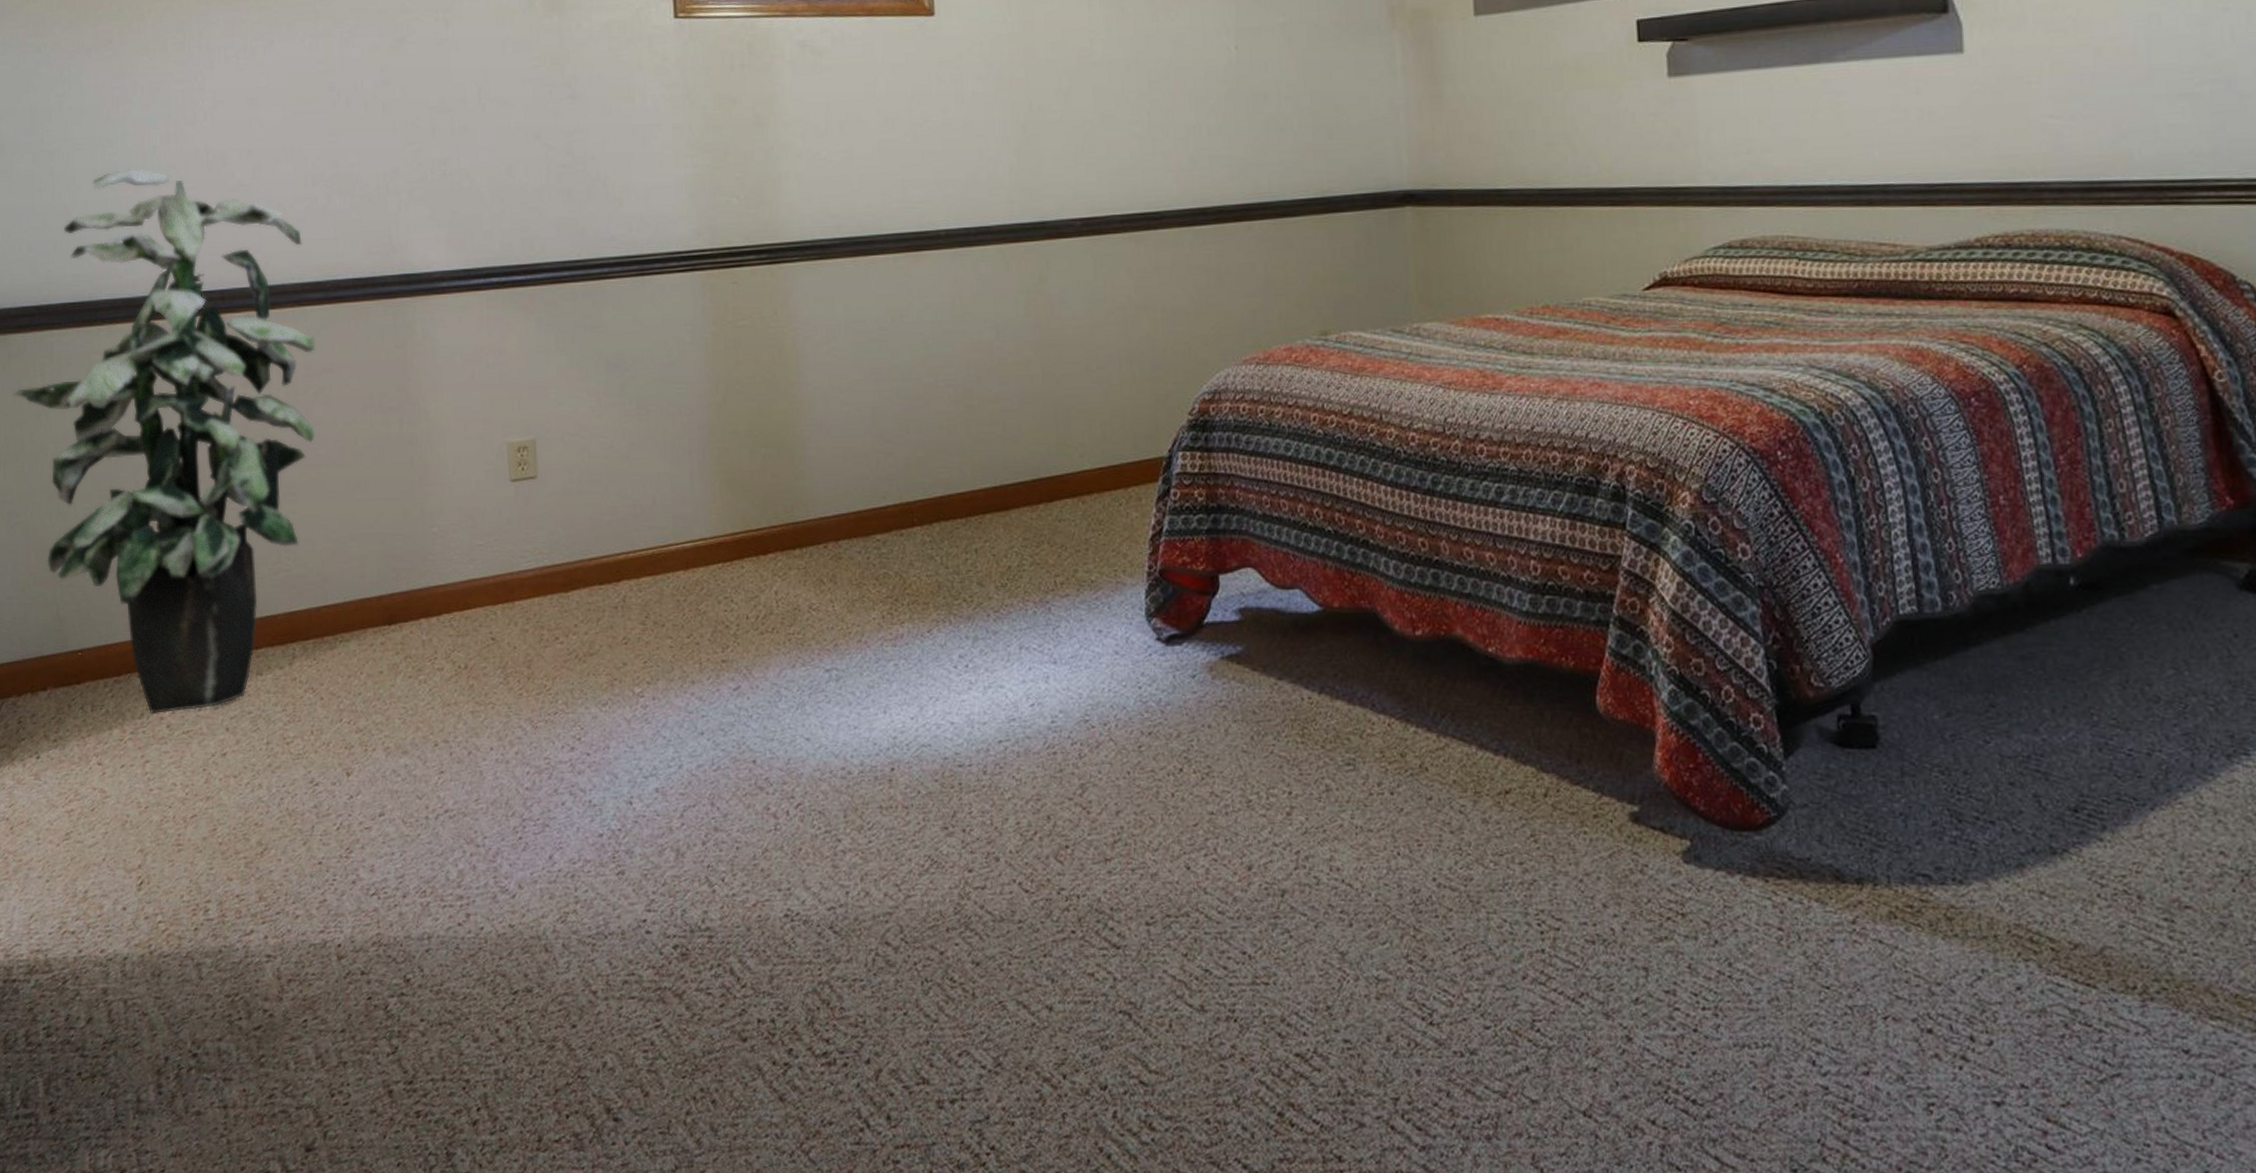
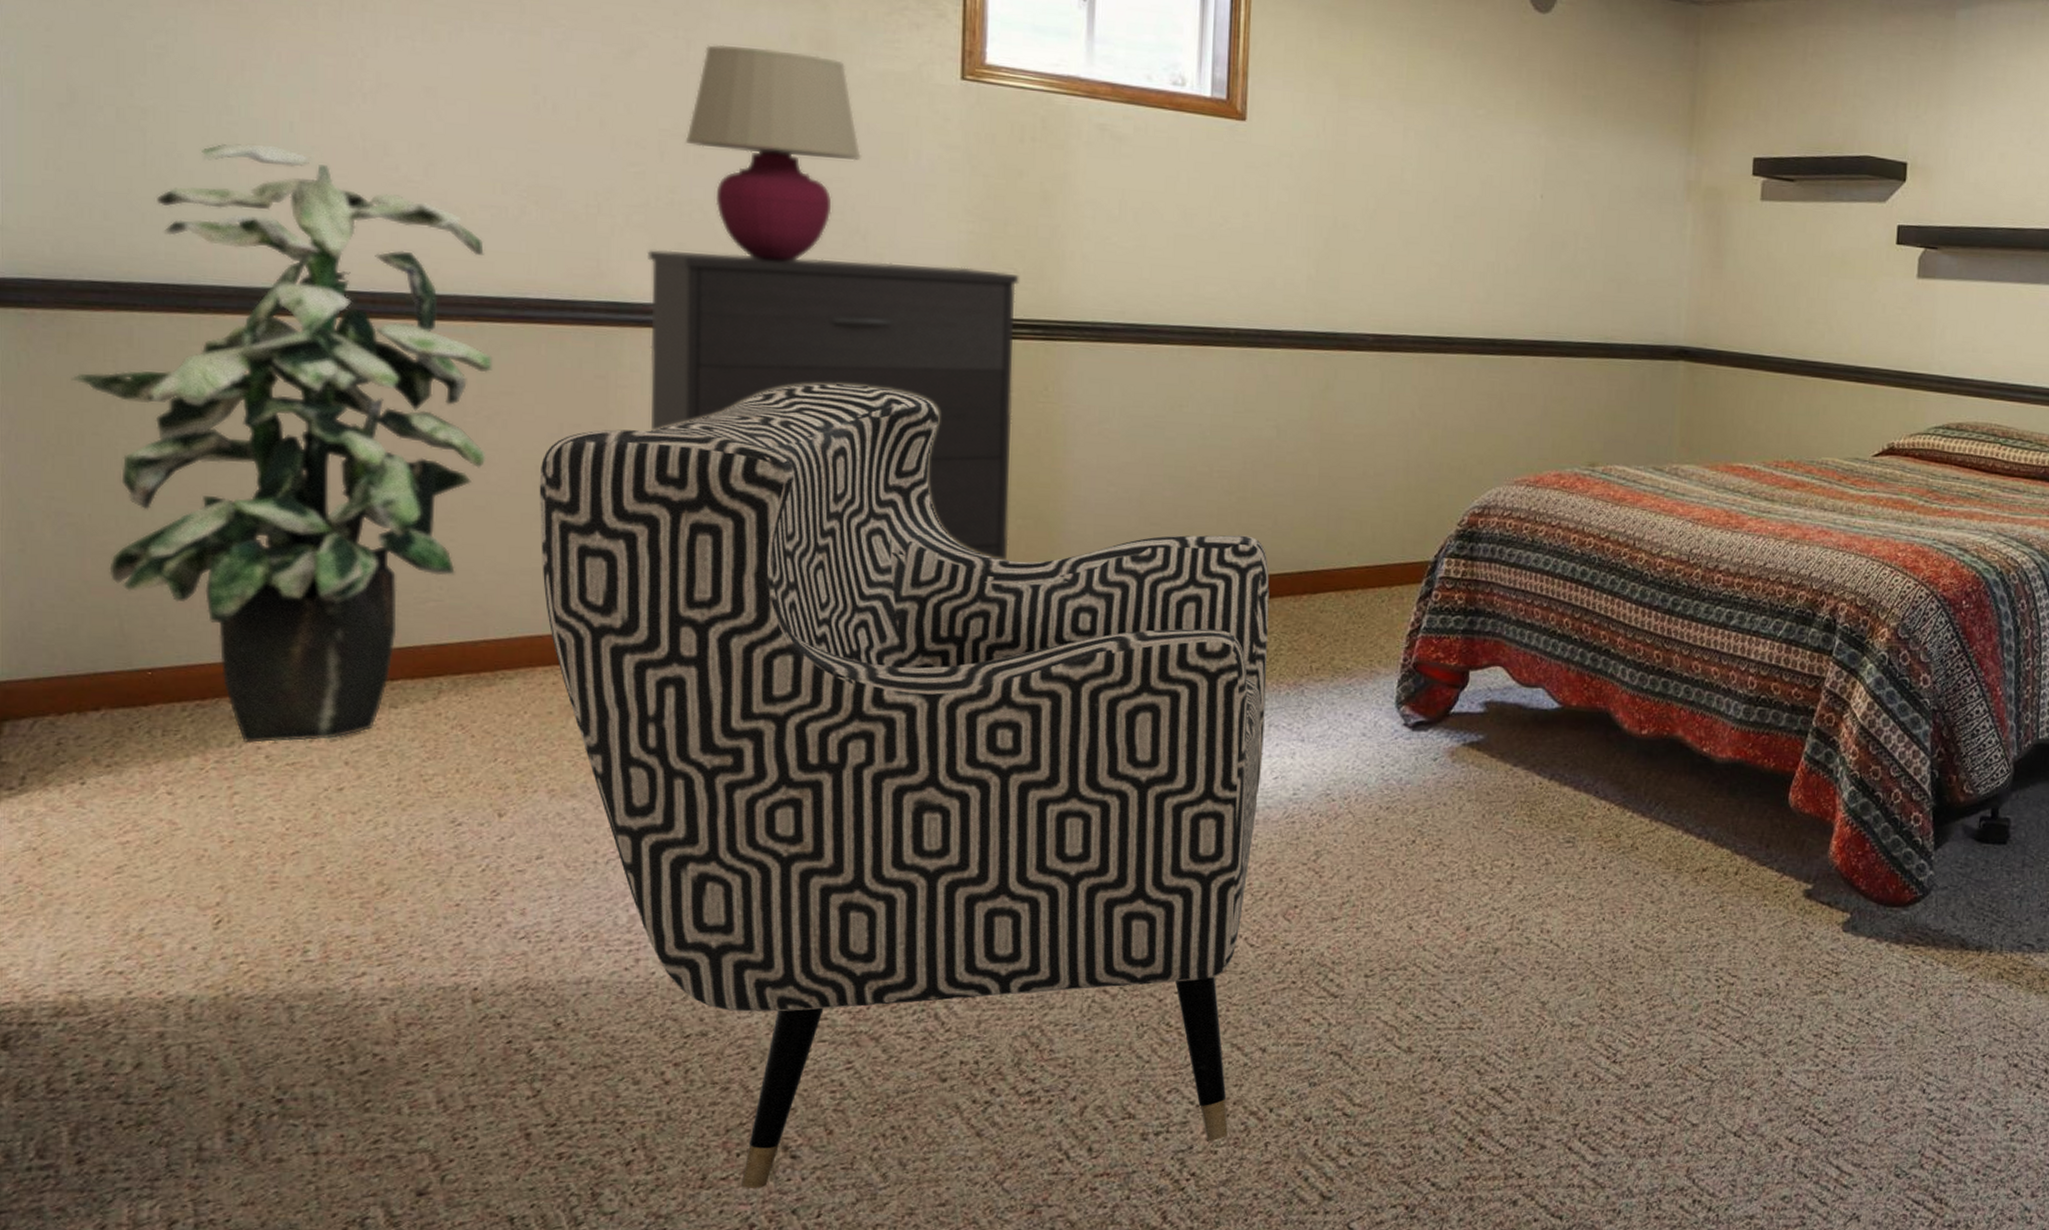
armchair: none [357,329,1023,1152] -> present [539,383,1270,1188]
dresser: none [429,200,756,493] -> present [648,250,1019,561]
table lamp: none [450,16,597,218] -> present [685,44,863,262]

